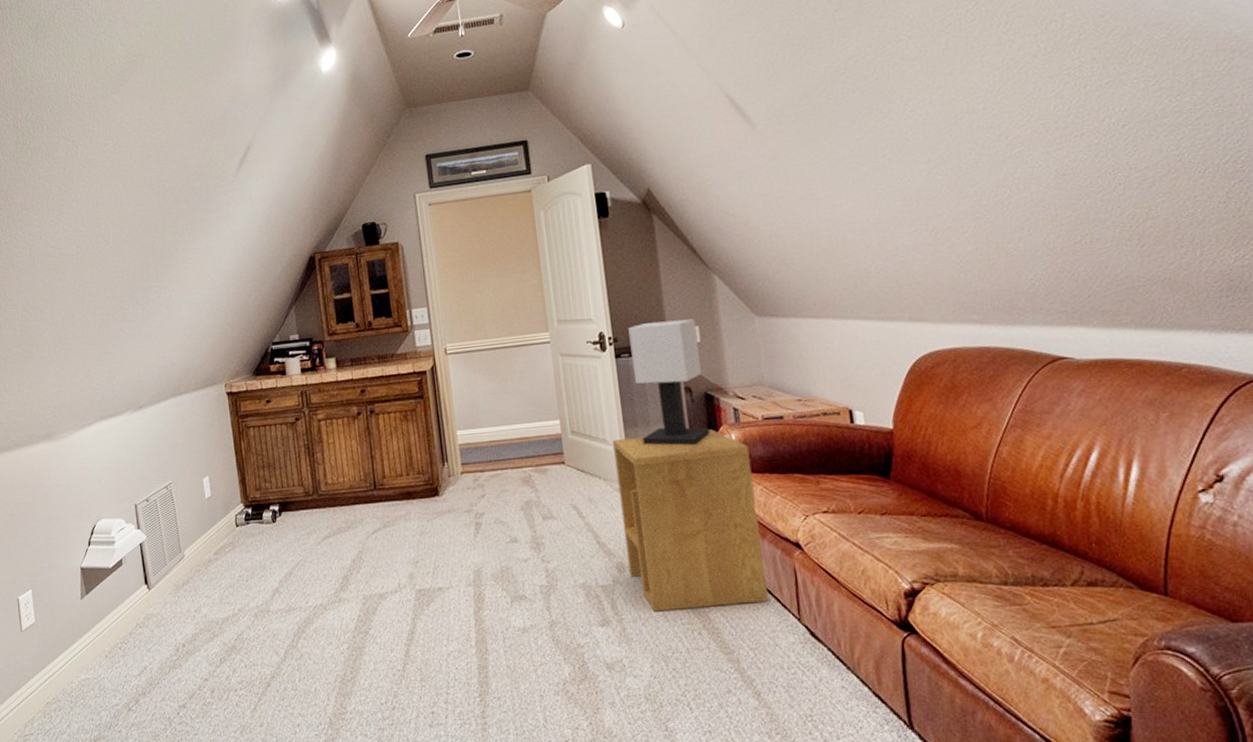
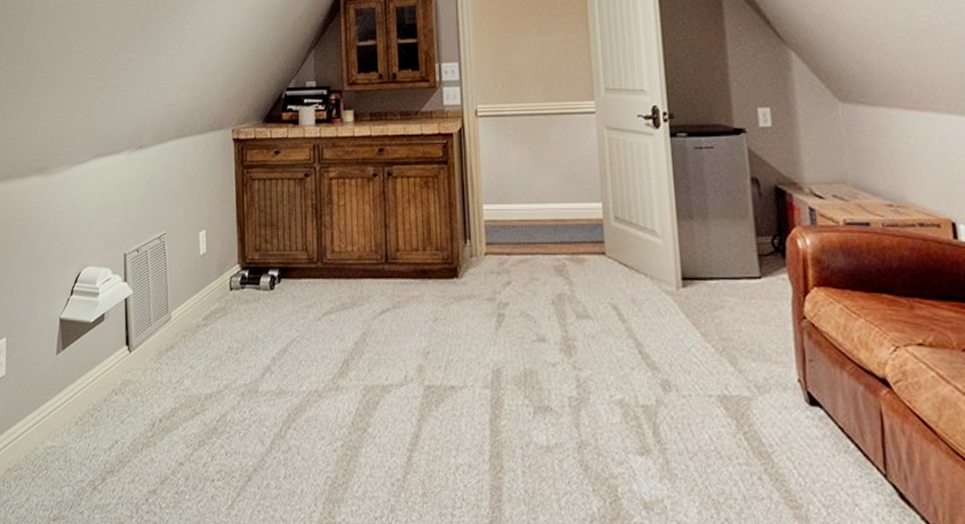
side table: present [613,429,769,612] -> none [663,231,848,448]
table lamp: present [628,318,710,446] -> none [686,98,780,248]

